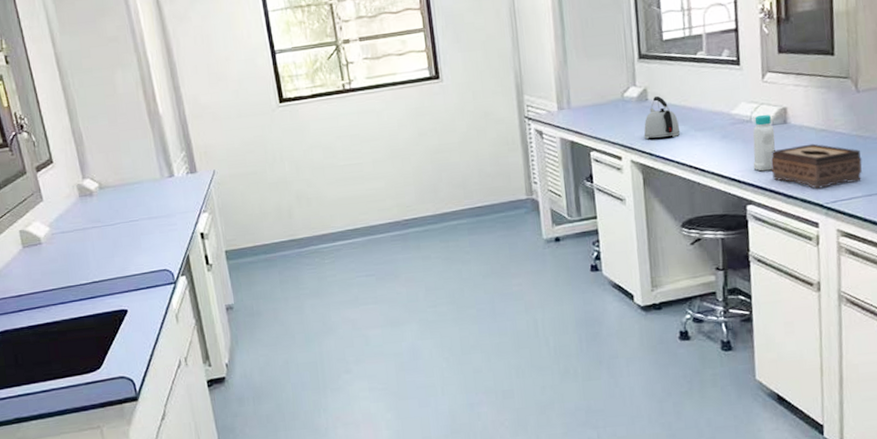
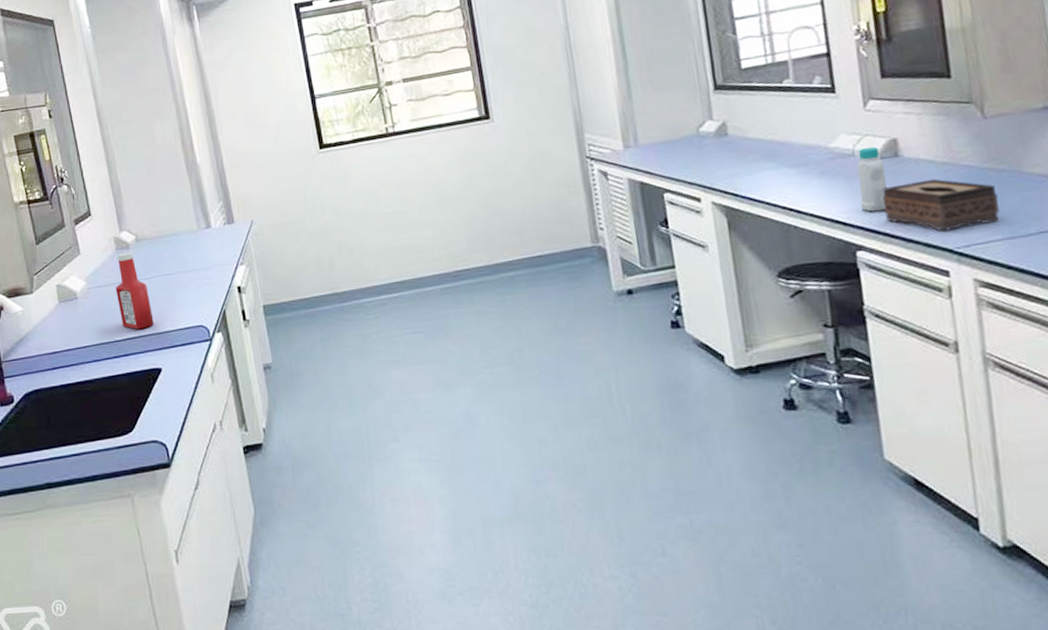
ketchup bottle: none [80,199,119,274] -> present [115,252,154,330]
kettle: present [643,96,681,140] -> none [725,130,769,179]

